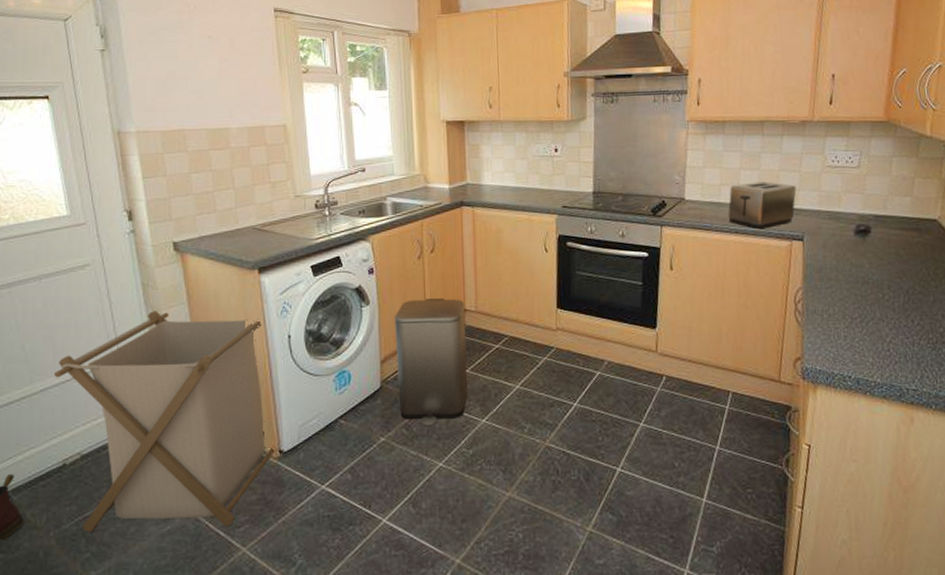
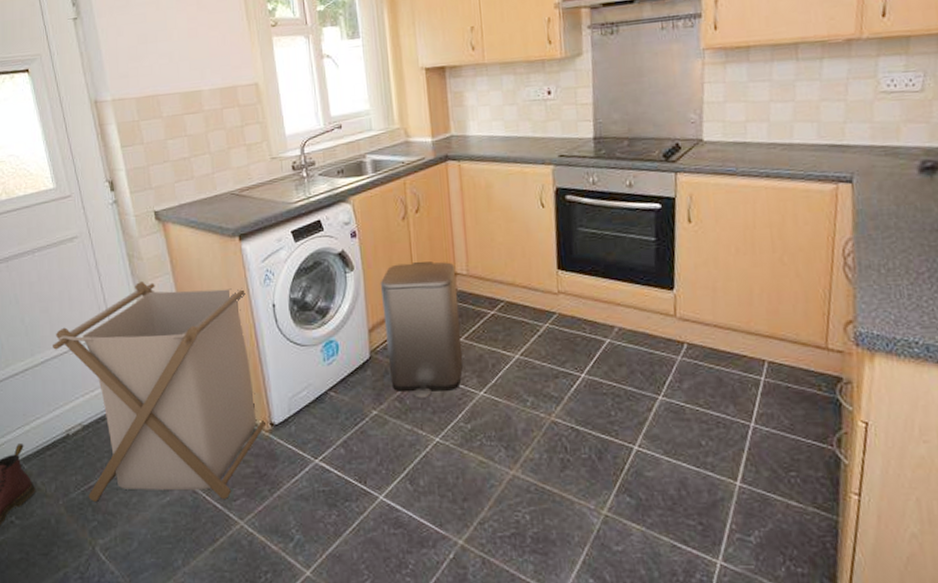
toaster: present [728,181,797,229] -> none [756,114,842,171]

